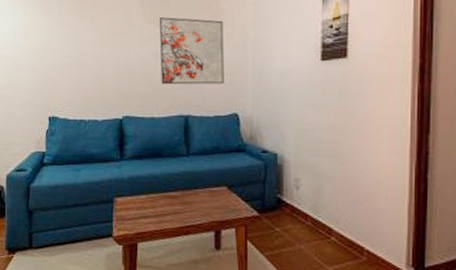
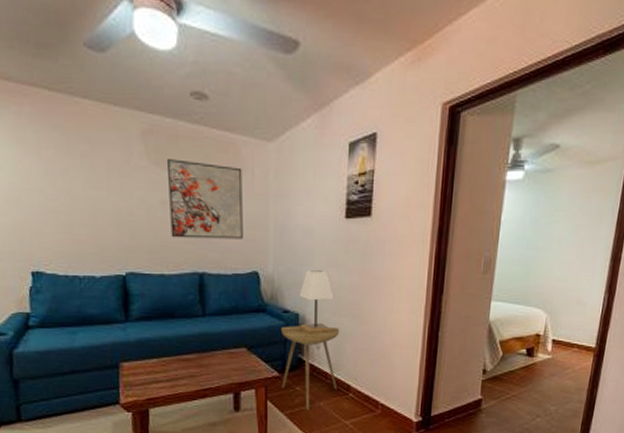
side table: none [259,166,319,253] -> present [280,326,340,410]
lamp: none [277,111,312,175] -> present [299,270,334,335]

